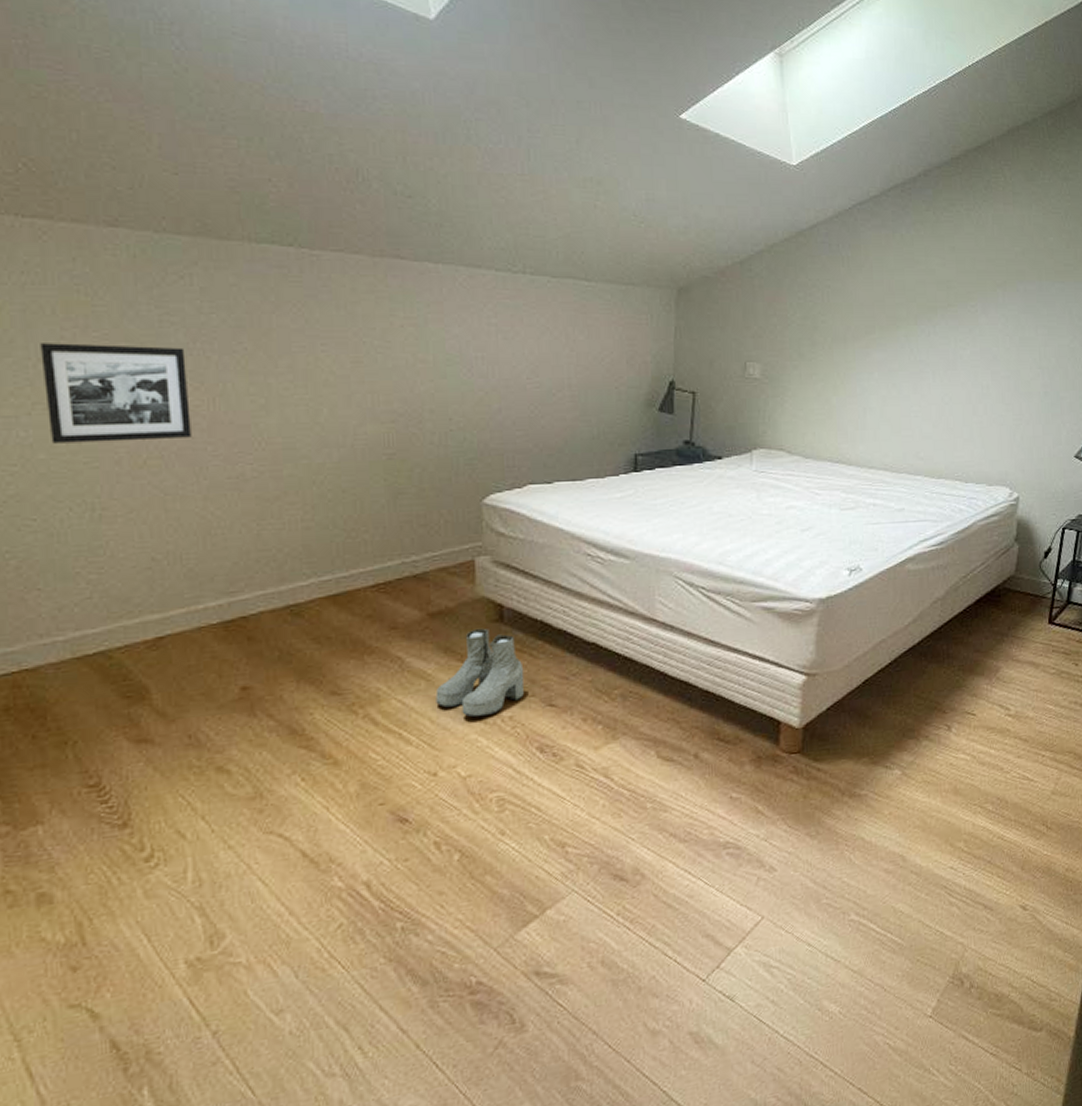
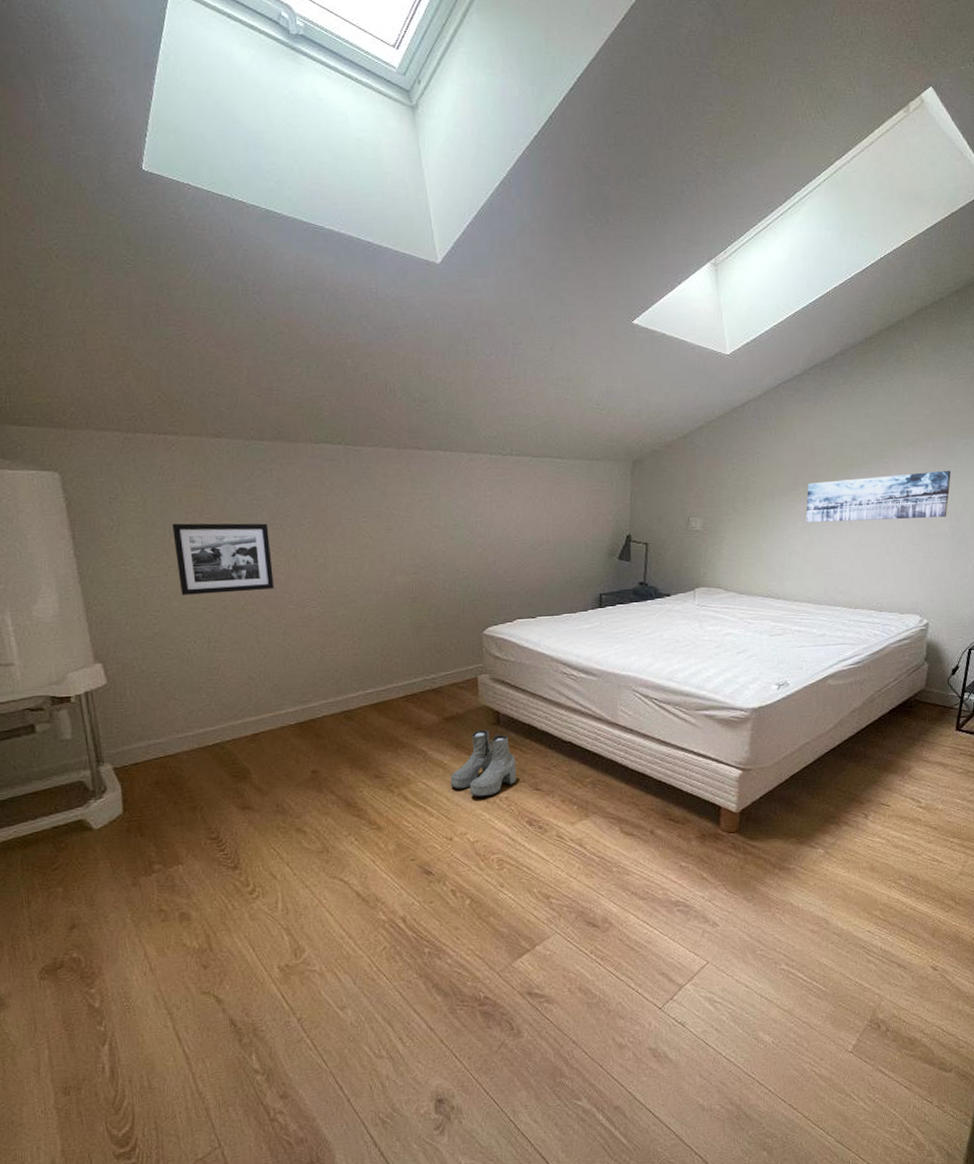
wall art: none [882,318,1045,375] -> present [805,470,952,523]

